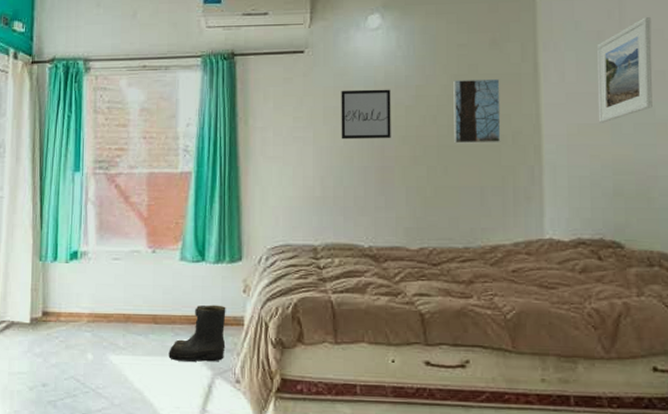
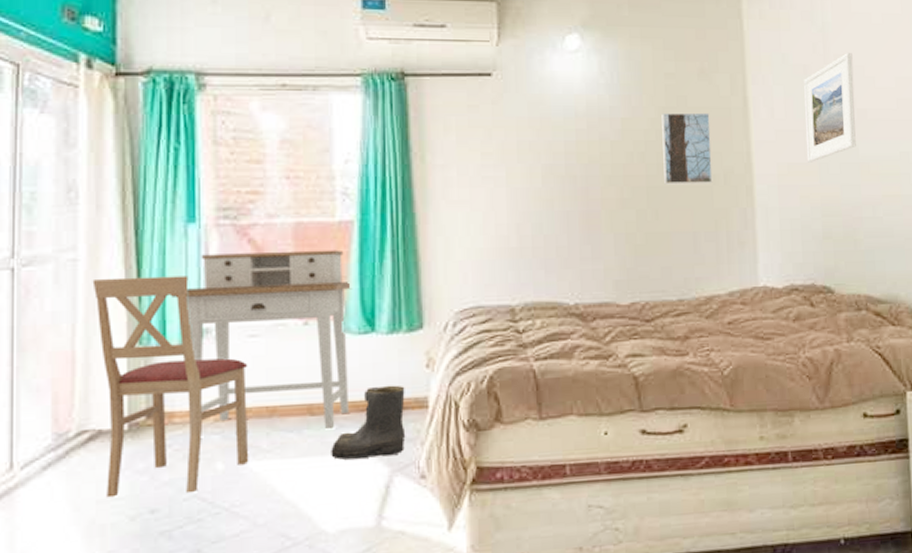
chair: none [12,211,112,375] -> present [92,276,249,498]
desk: none [62,194,189,336] -> present [171,250,353,430]
wall art: present [341,89,391,140] -> none [537,121,596,180]

